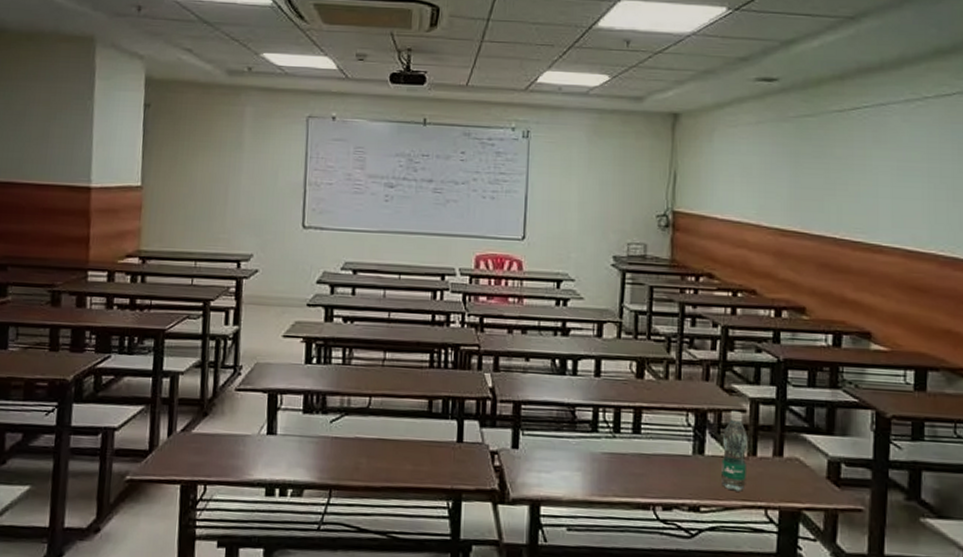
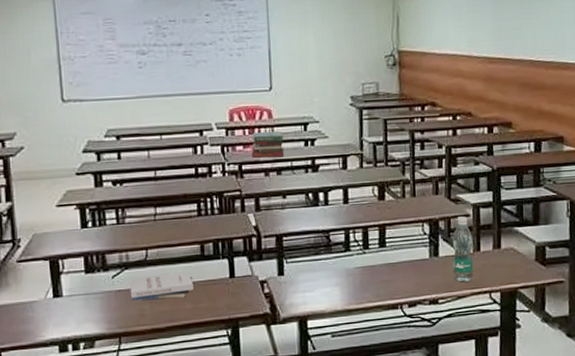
books: none [347,426,417,457] -> present [129,271,194,300]
books: none [496,283,533,315] -> present [252,131,284,158]

